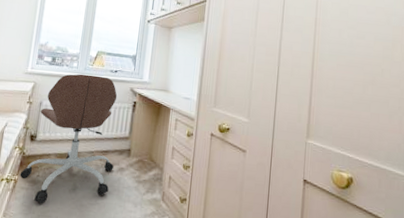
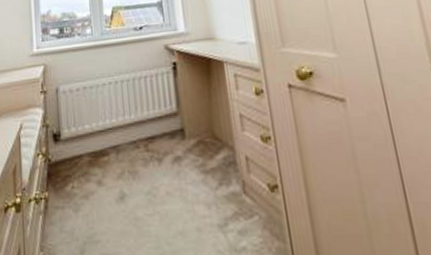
office chair: present [20,73,118,203] -> none [50,38,167,224]

